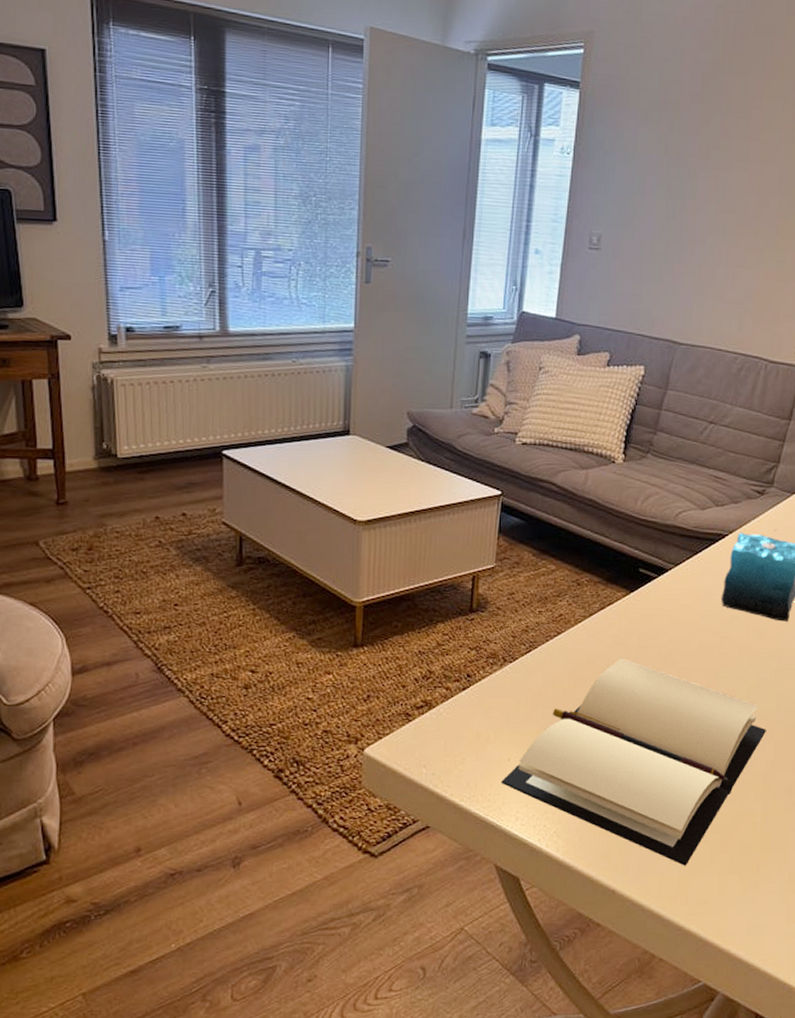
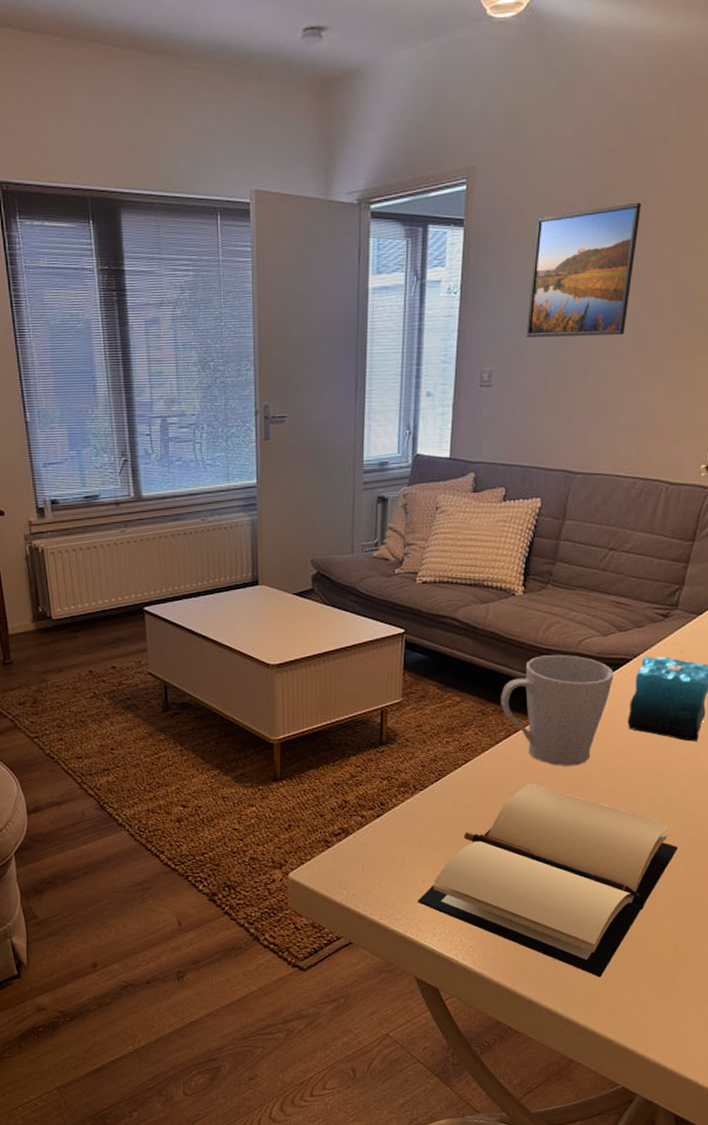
mug: none [596,526,710,642] -> present [501,654,615,766]
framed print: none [636,85,750,212] -> present [526,202,641,337]

